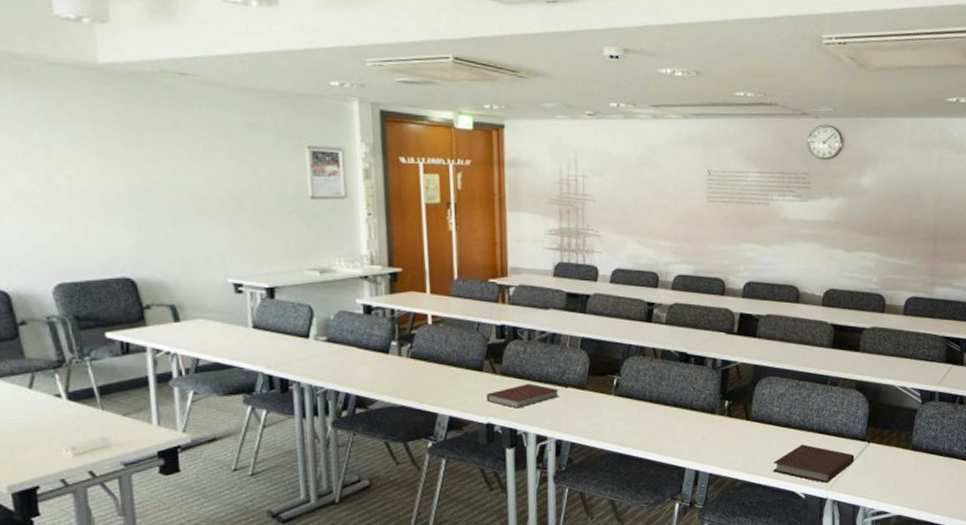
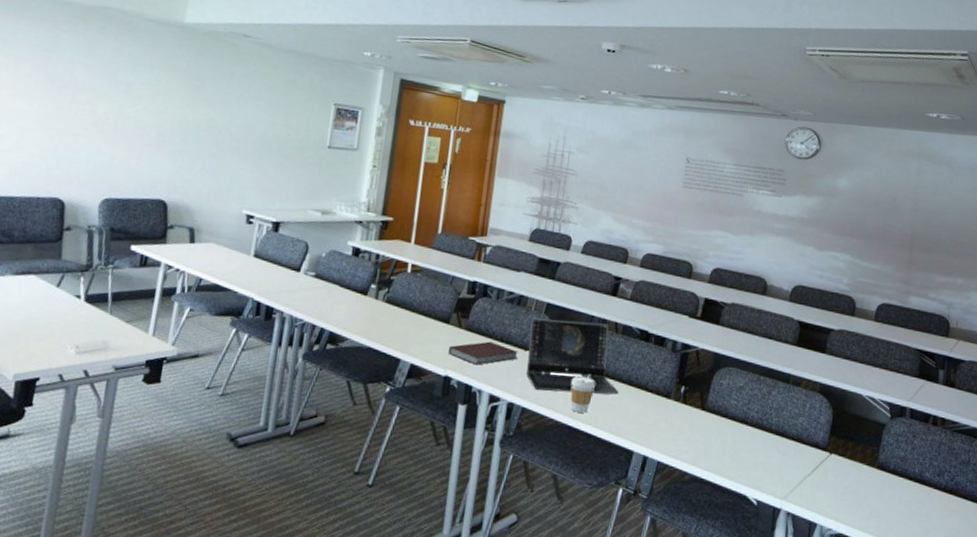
laptop: none [567,351,665,424] -> present [526,318,619,395]
coffee cup: none [616,405,640,440] -> present [570,376,595,413]
notebook: present [772,444,855,483] -> none [724,444,814,491]

